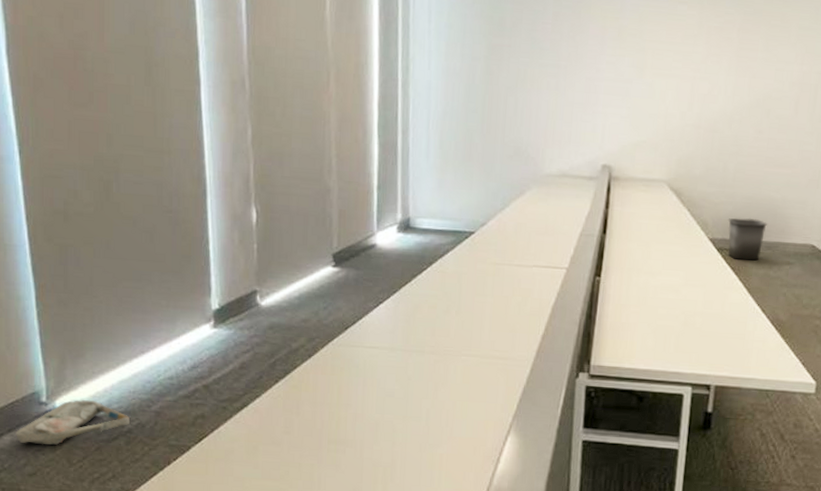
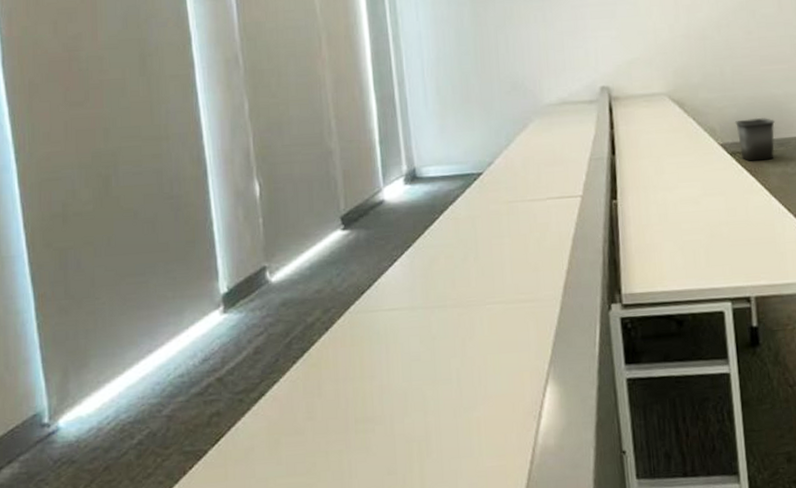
bag: present [16,399,130,445] -> none [16,413,140,476]

